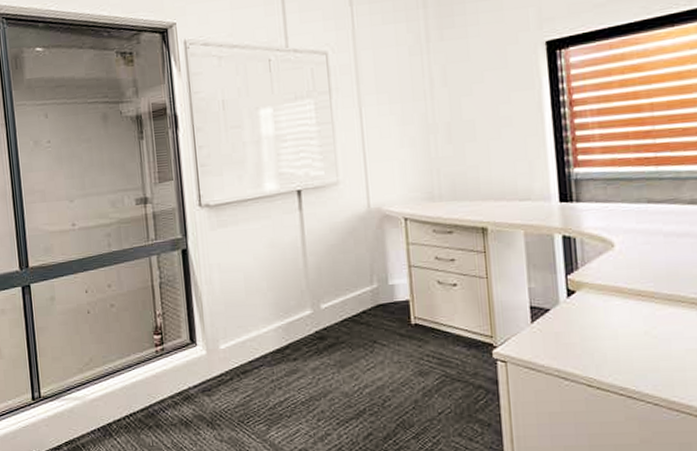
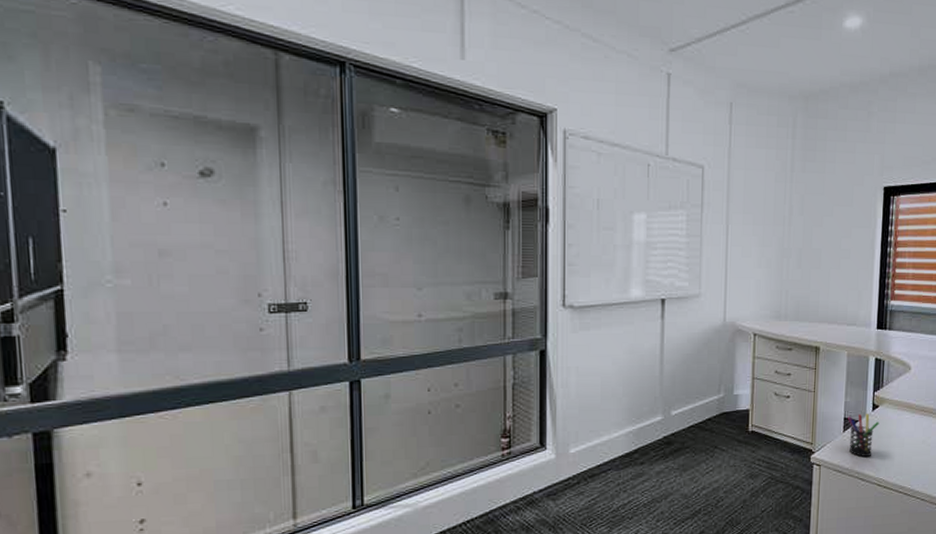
pen holder: none [535,300,580,352] -> present [848,413,880,457]

